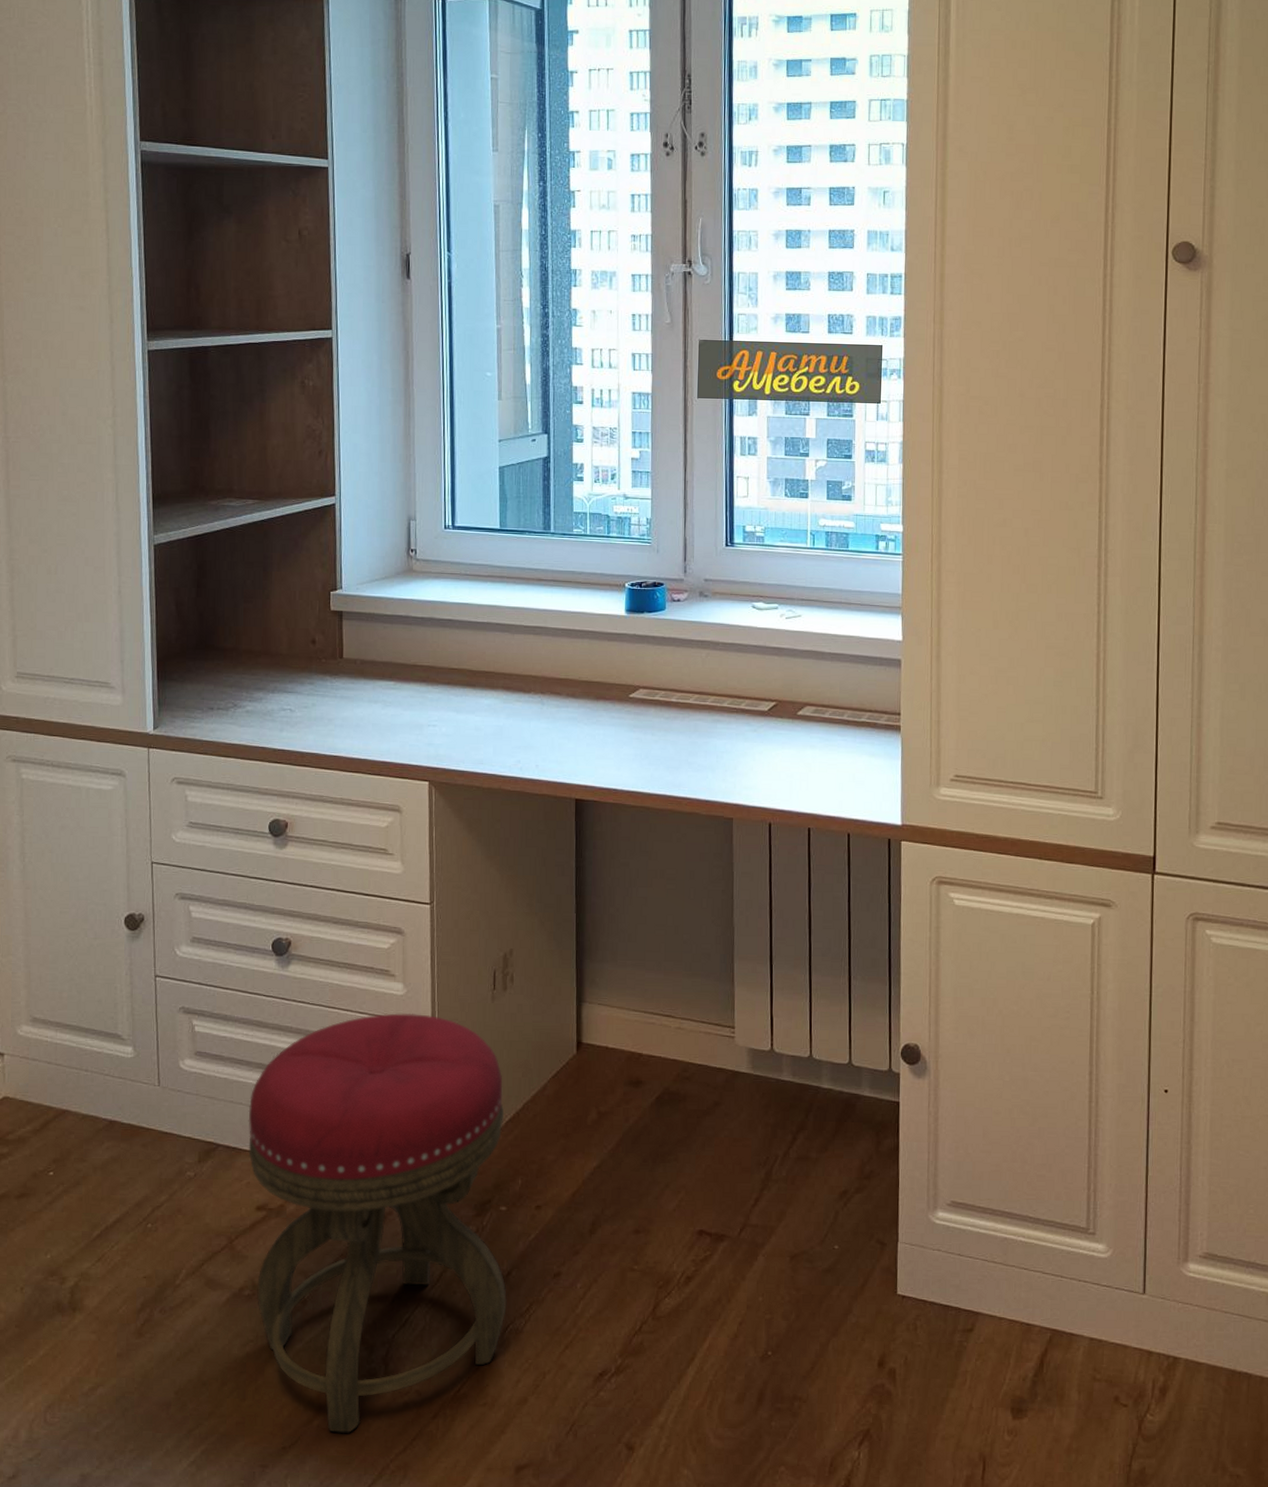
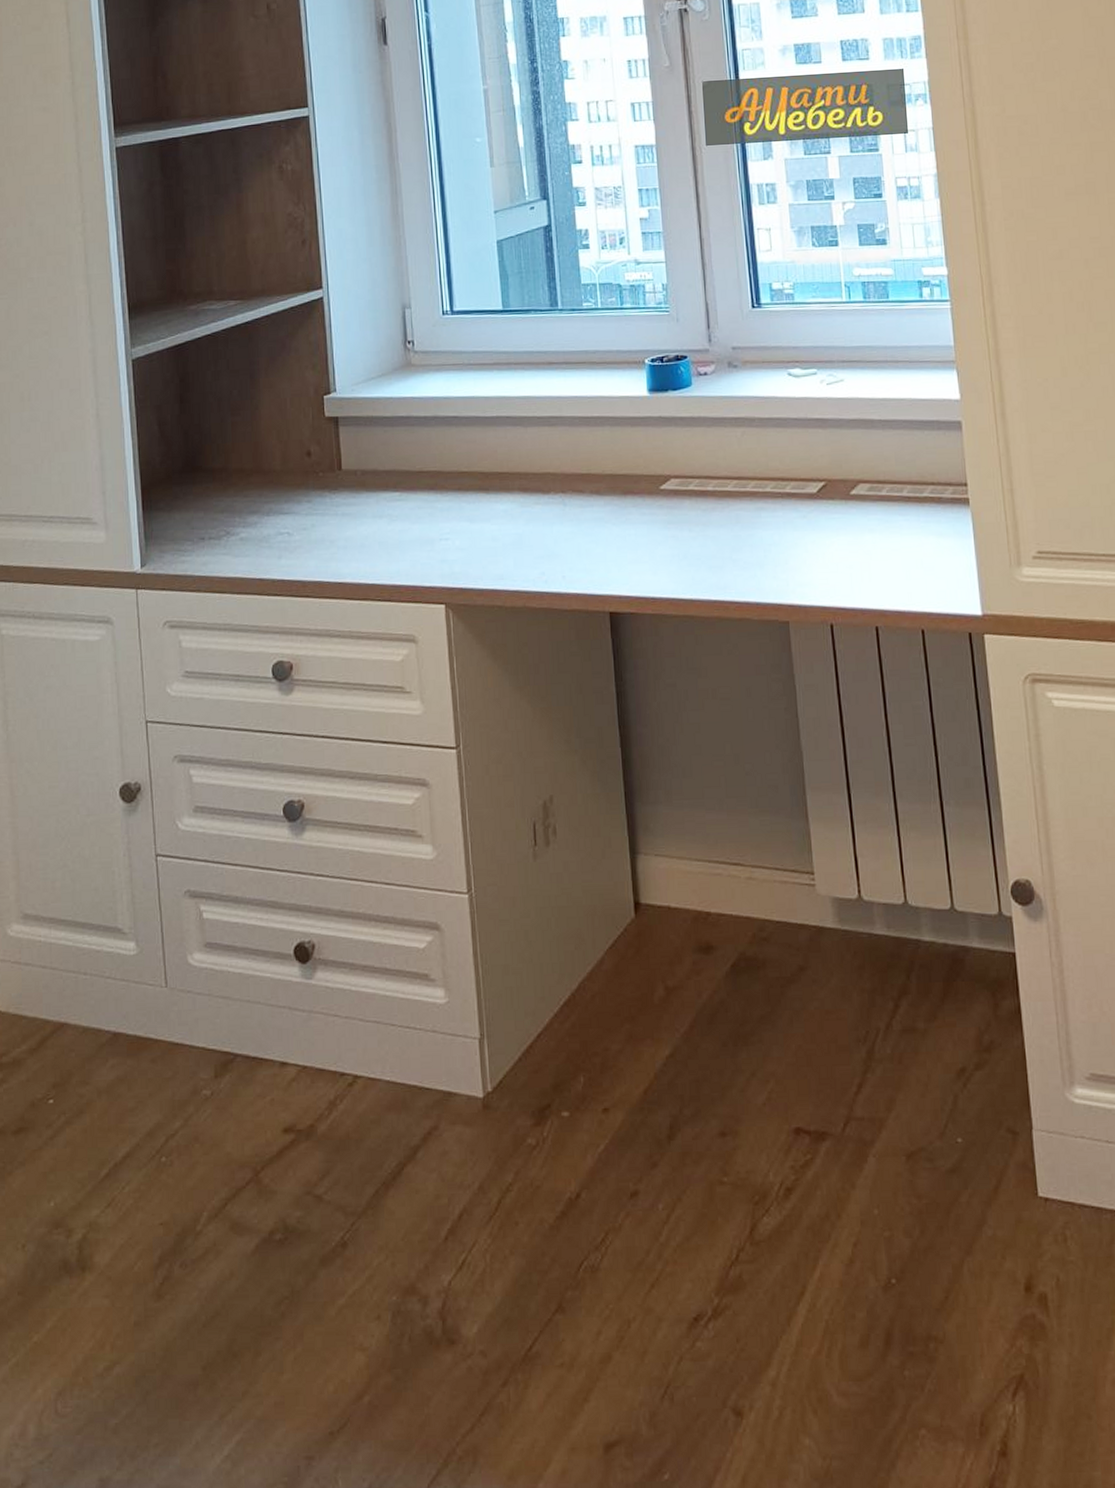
stool: present [248,1013,507,1433] -> none [267,881,579,1410]

